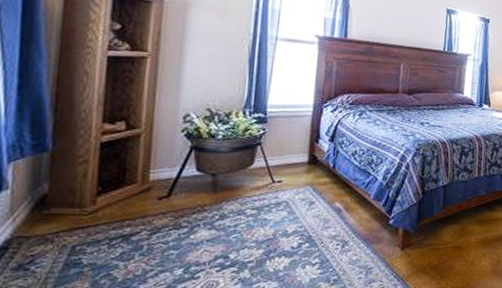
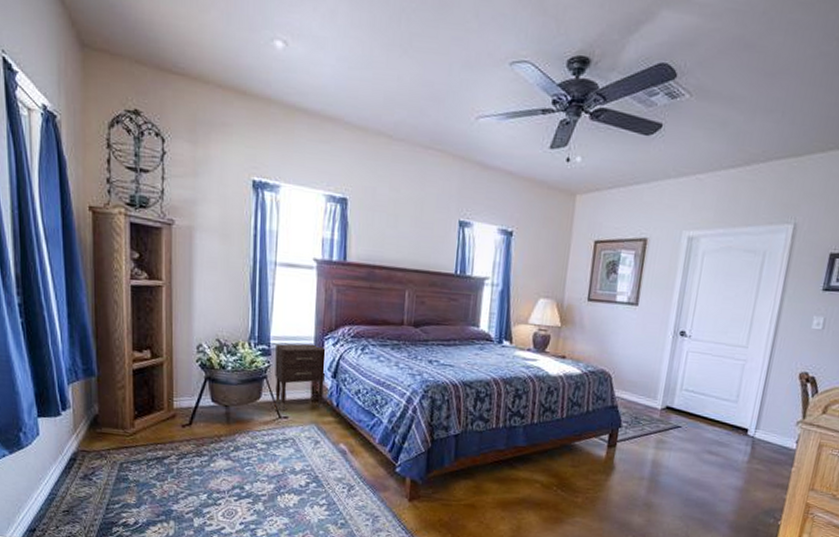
nightstand: none [269,111,323,175] -> present [274,343,326,411]

